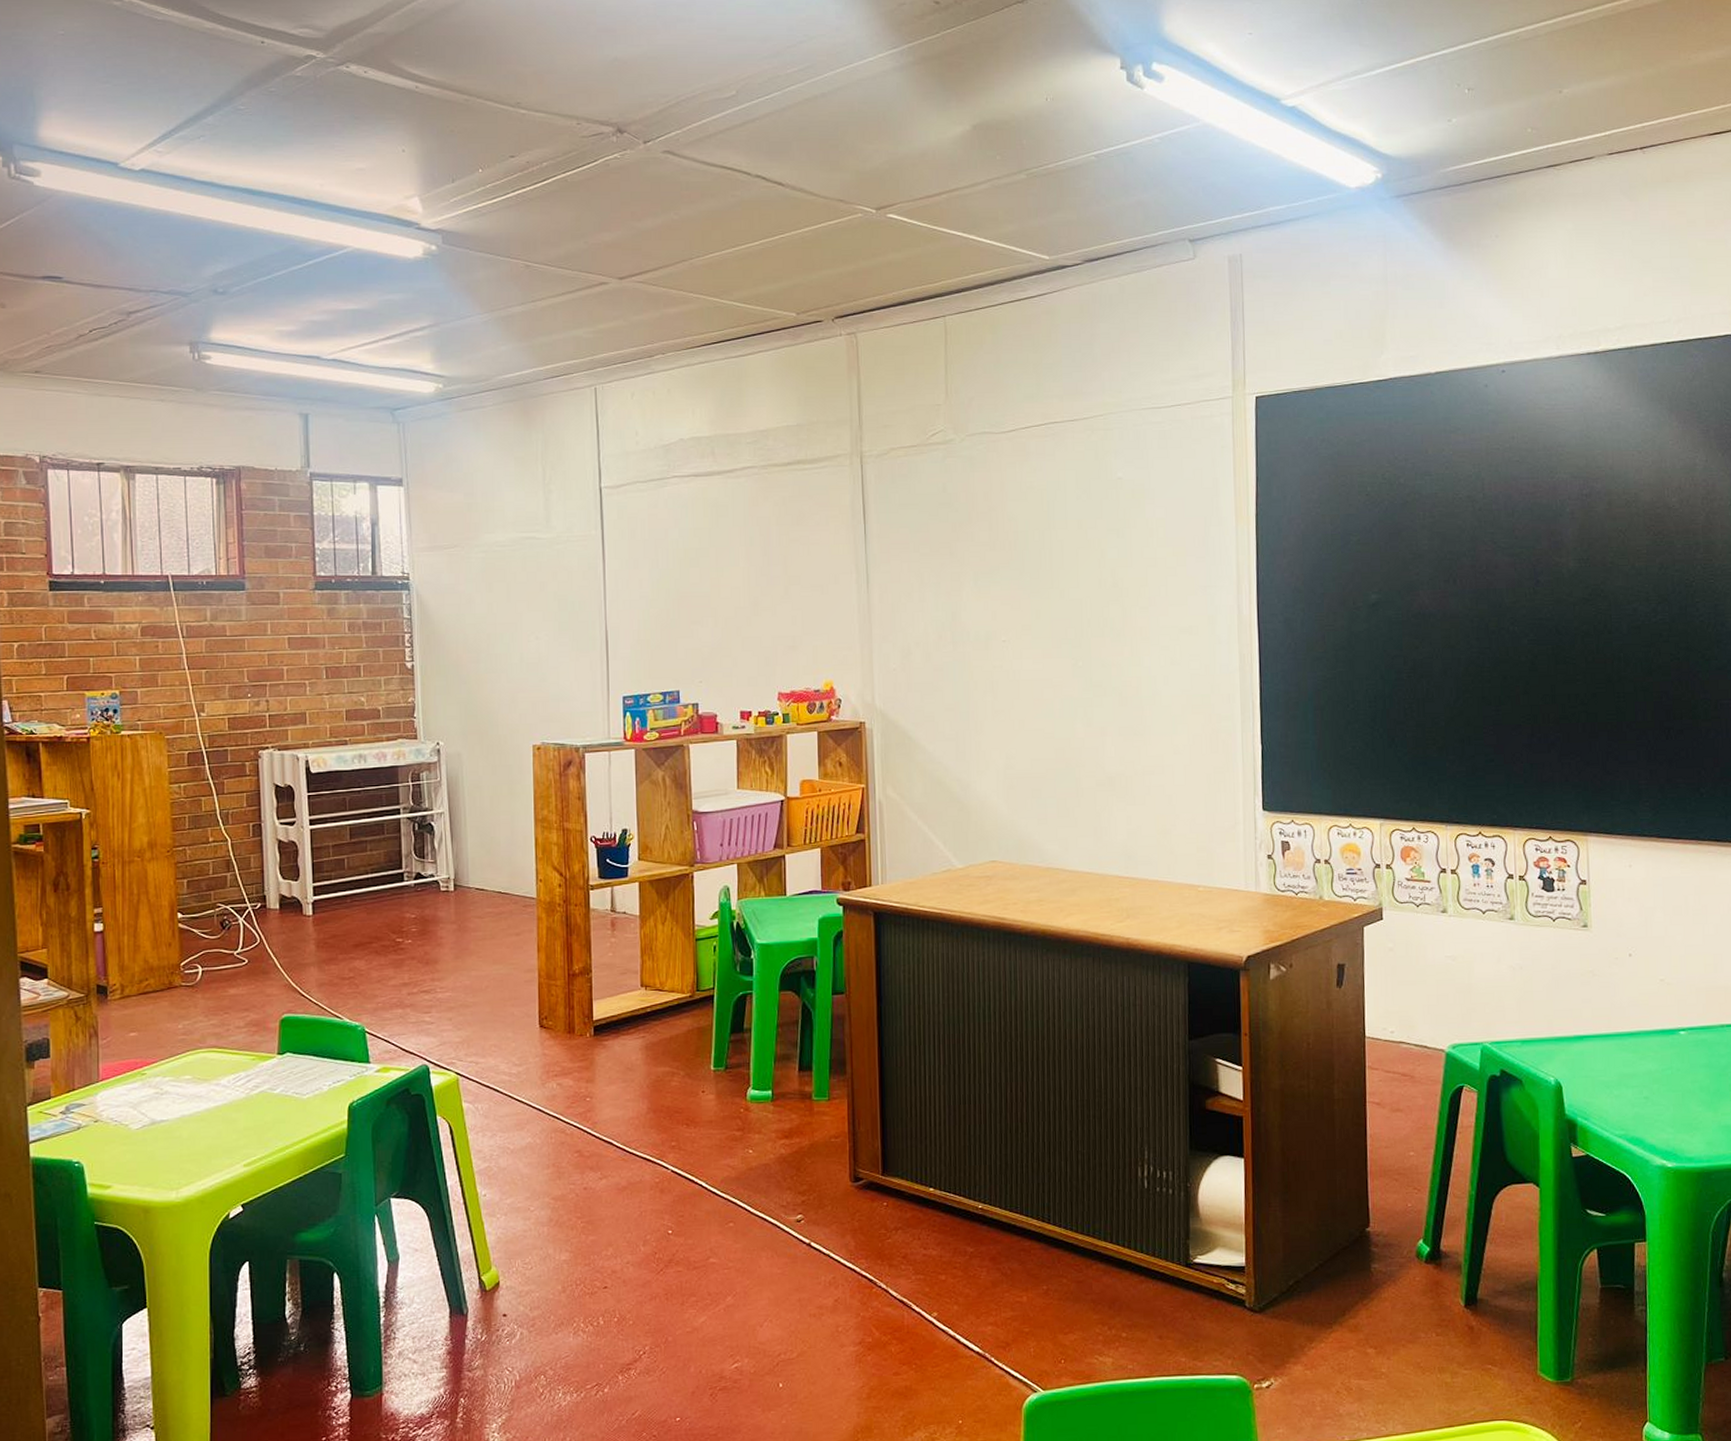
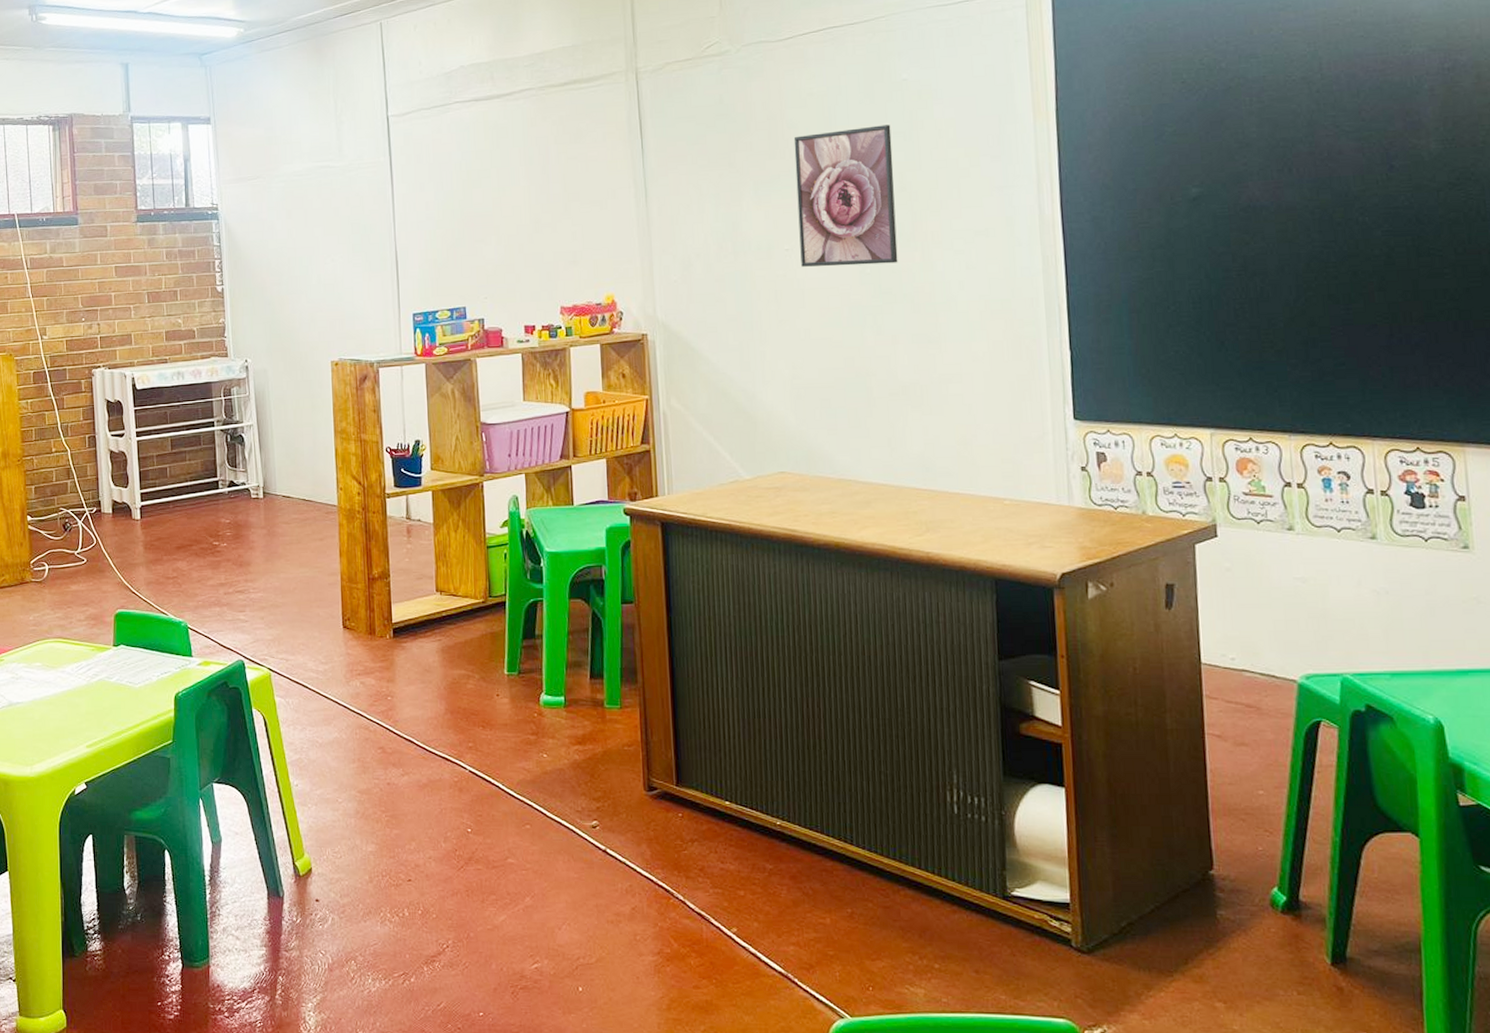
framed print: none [1013,521,1109,659] -> present [793,125,898,267]

